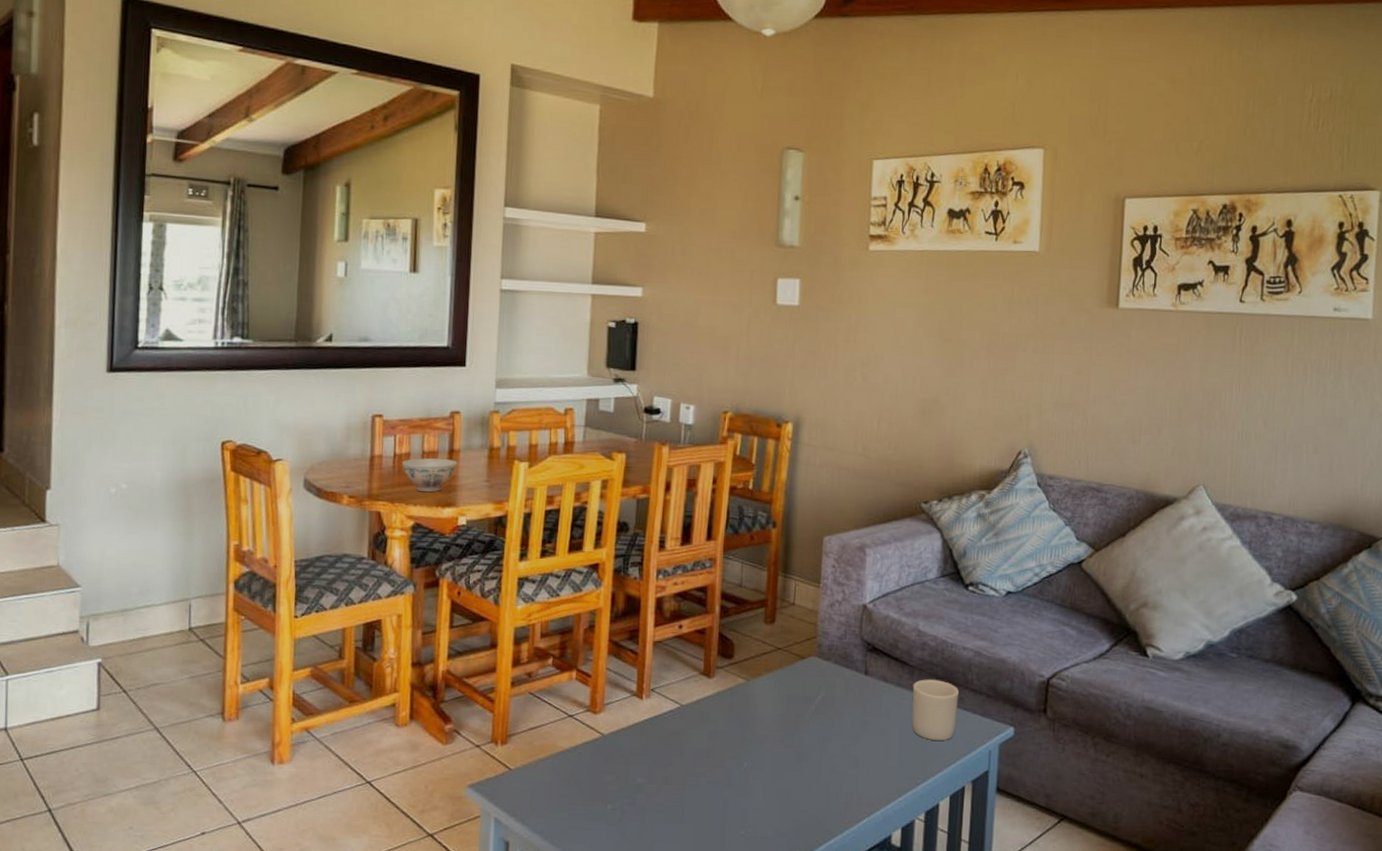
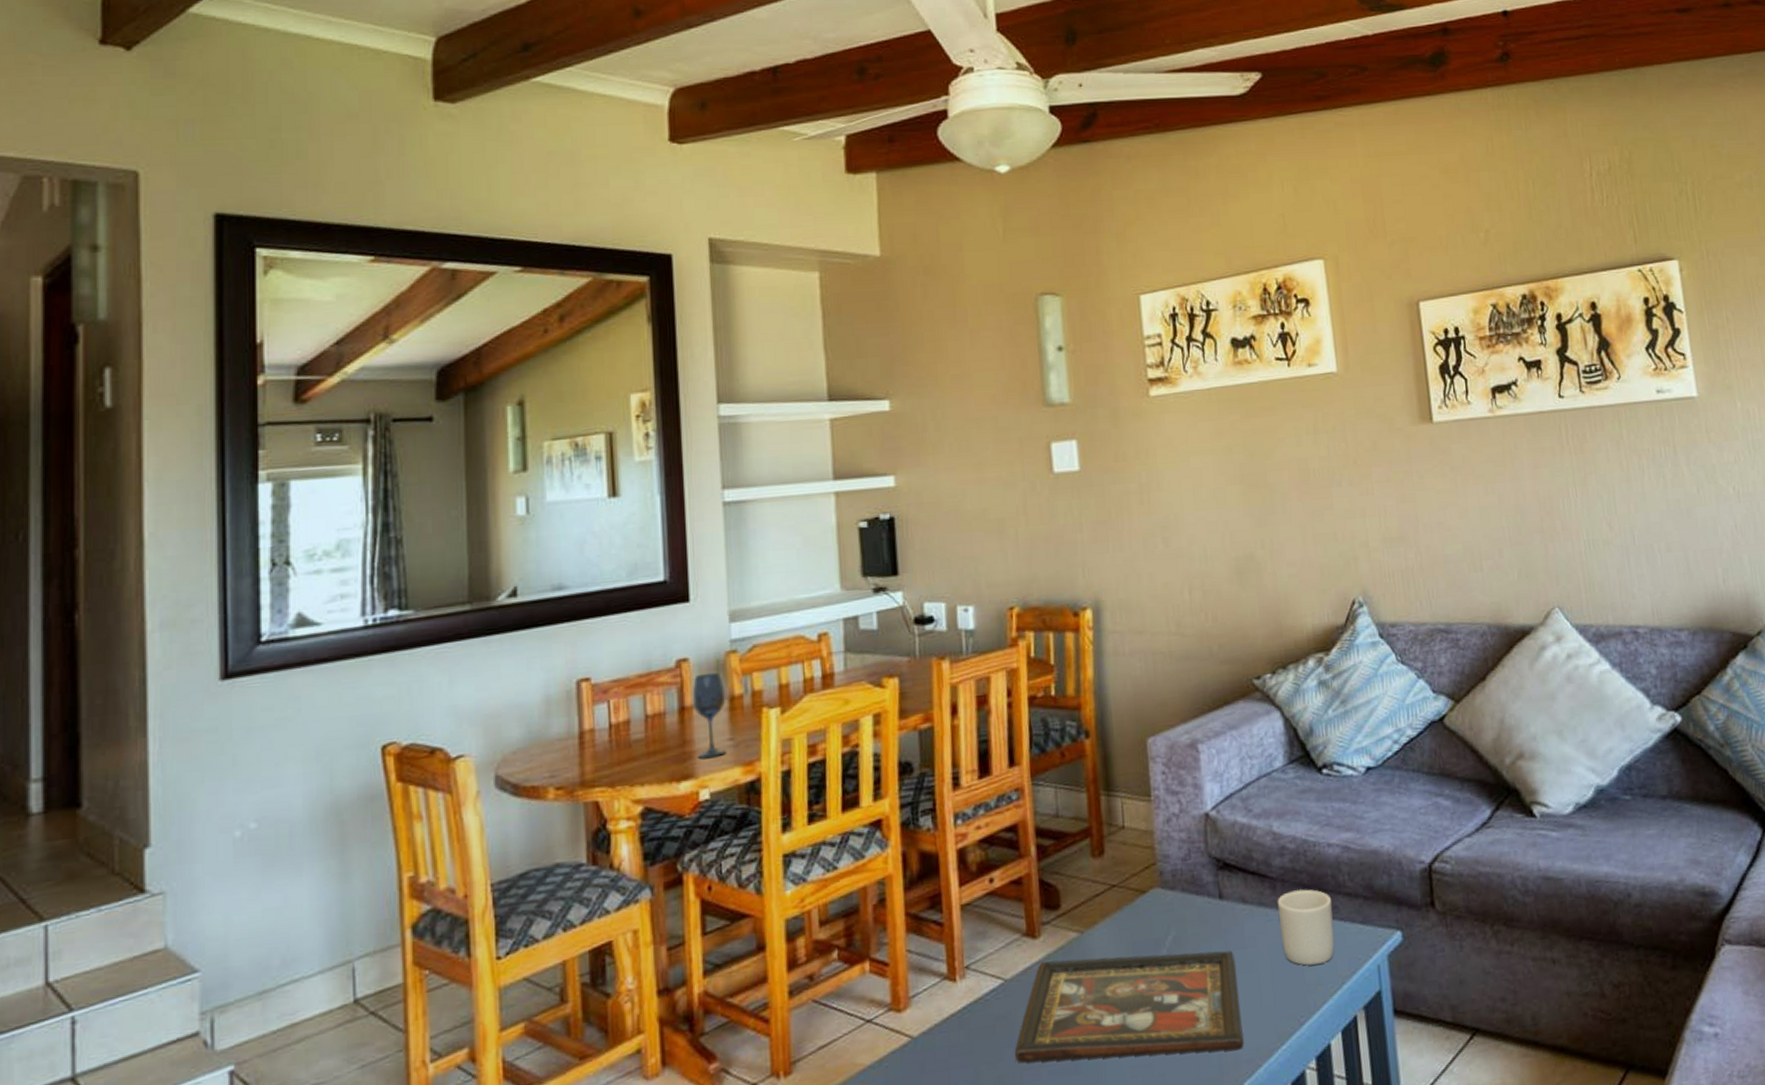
bowl: present [402,458,458,493] -> none [621,719,692,767]
wineglass: none [459,425,487,493] -> present [691,672,727,759]
decorative tray: none [682,696,870,794] -> present [1015,950,1244,1063]

